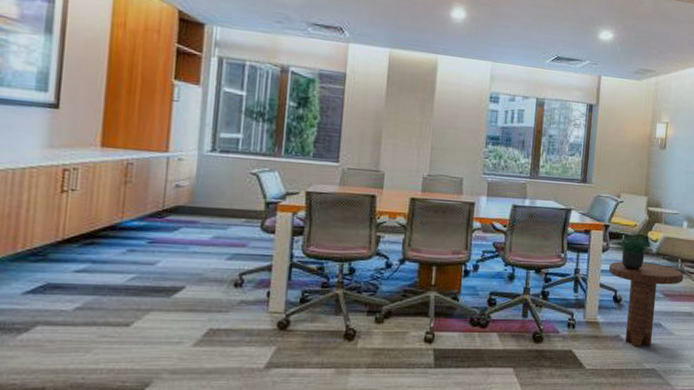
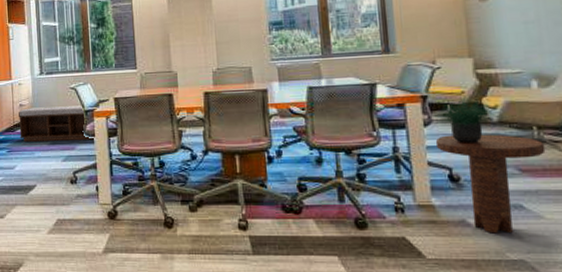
bench: none [170,190,273,237] -> present [19,105,94,142]

